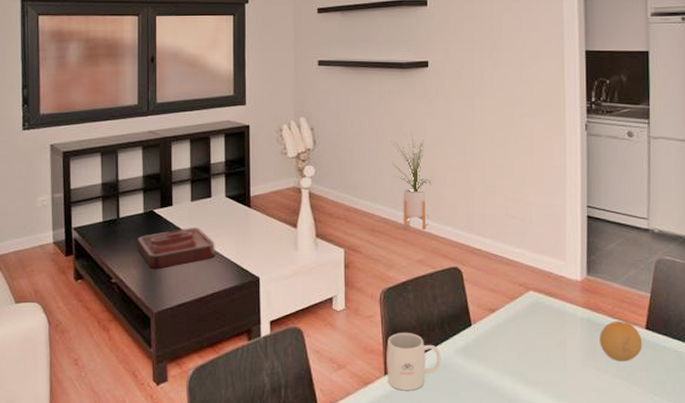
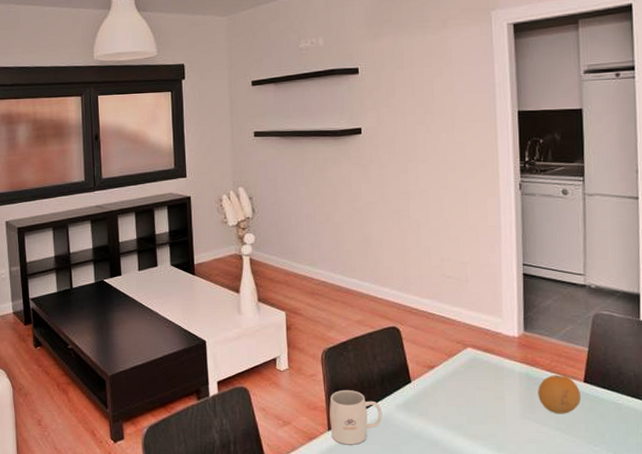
decorative tray: present [138,227,215,270] -> none [90,295,163,336]
house plant: present [391,133,432,230] -> none [327,198,368,292]

